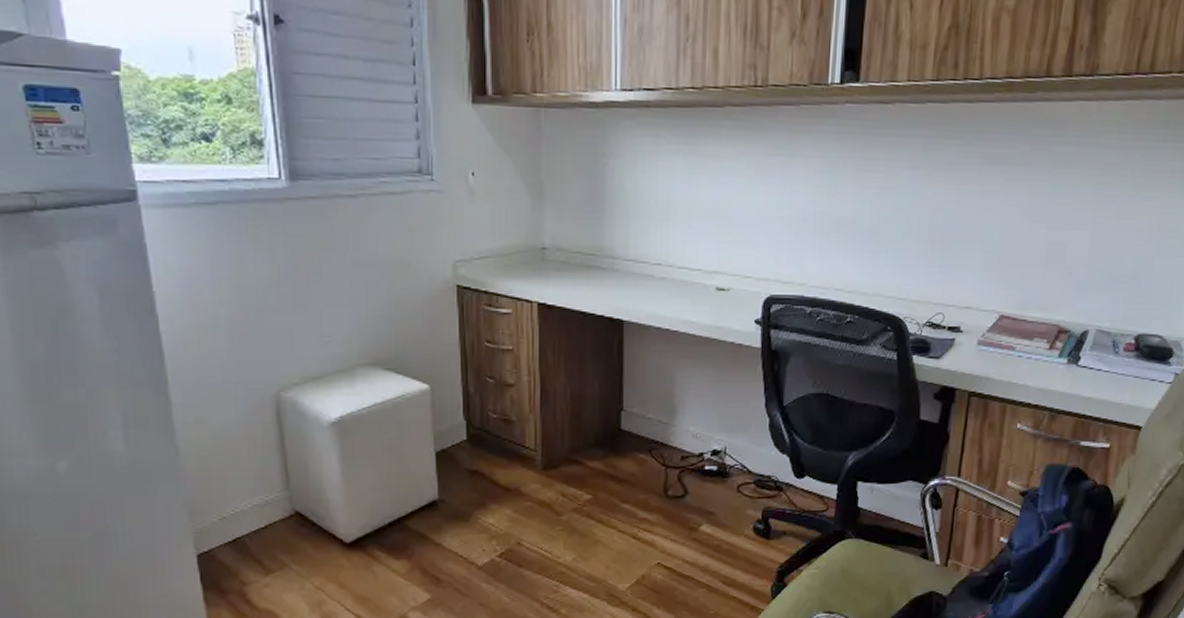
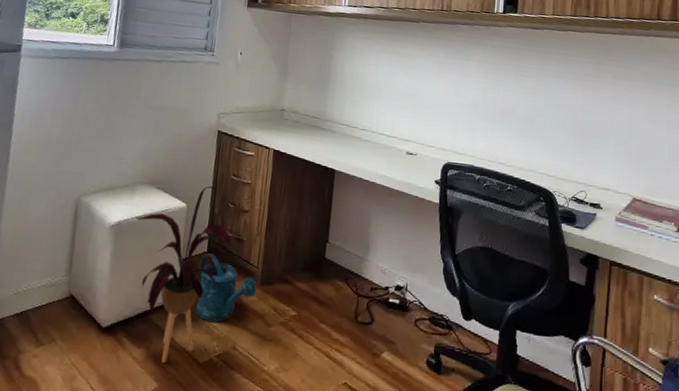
house plant: none [362,358,498,571] -> present [135,185,232,363]
watering can: none [461,440,538,520] -> present [196,252,257,323]

